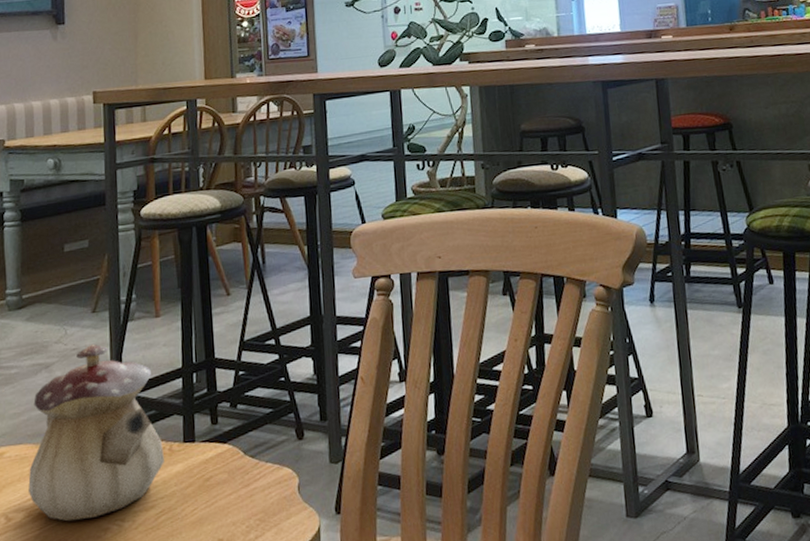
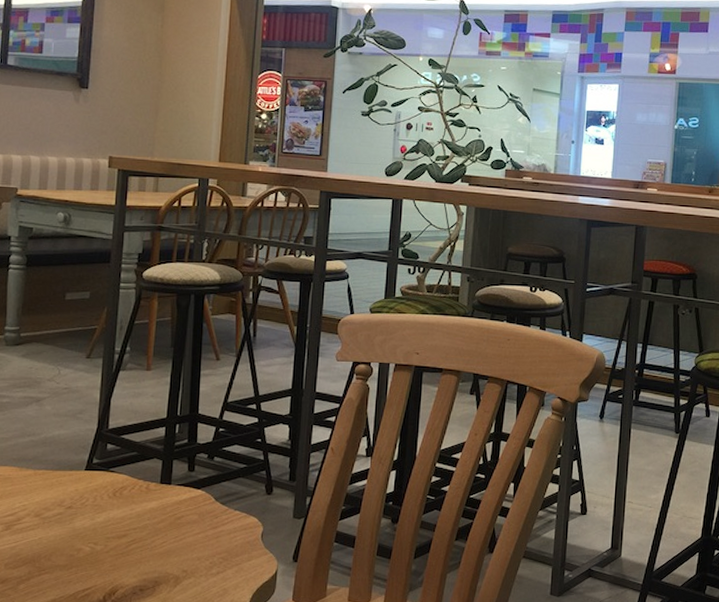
teapot: present [28,343,164,522] -> none [9,386,141,539]

